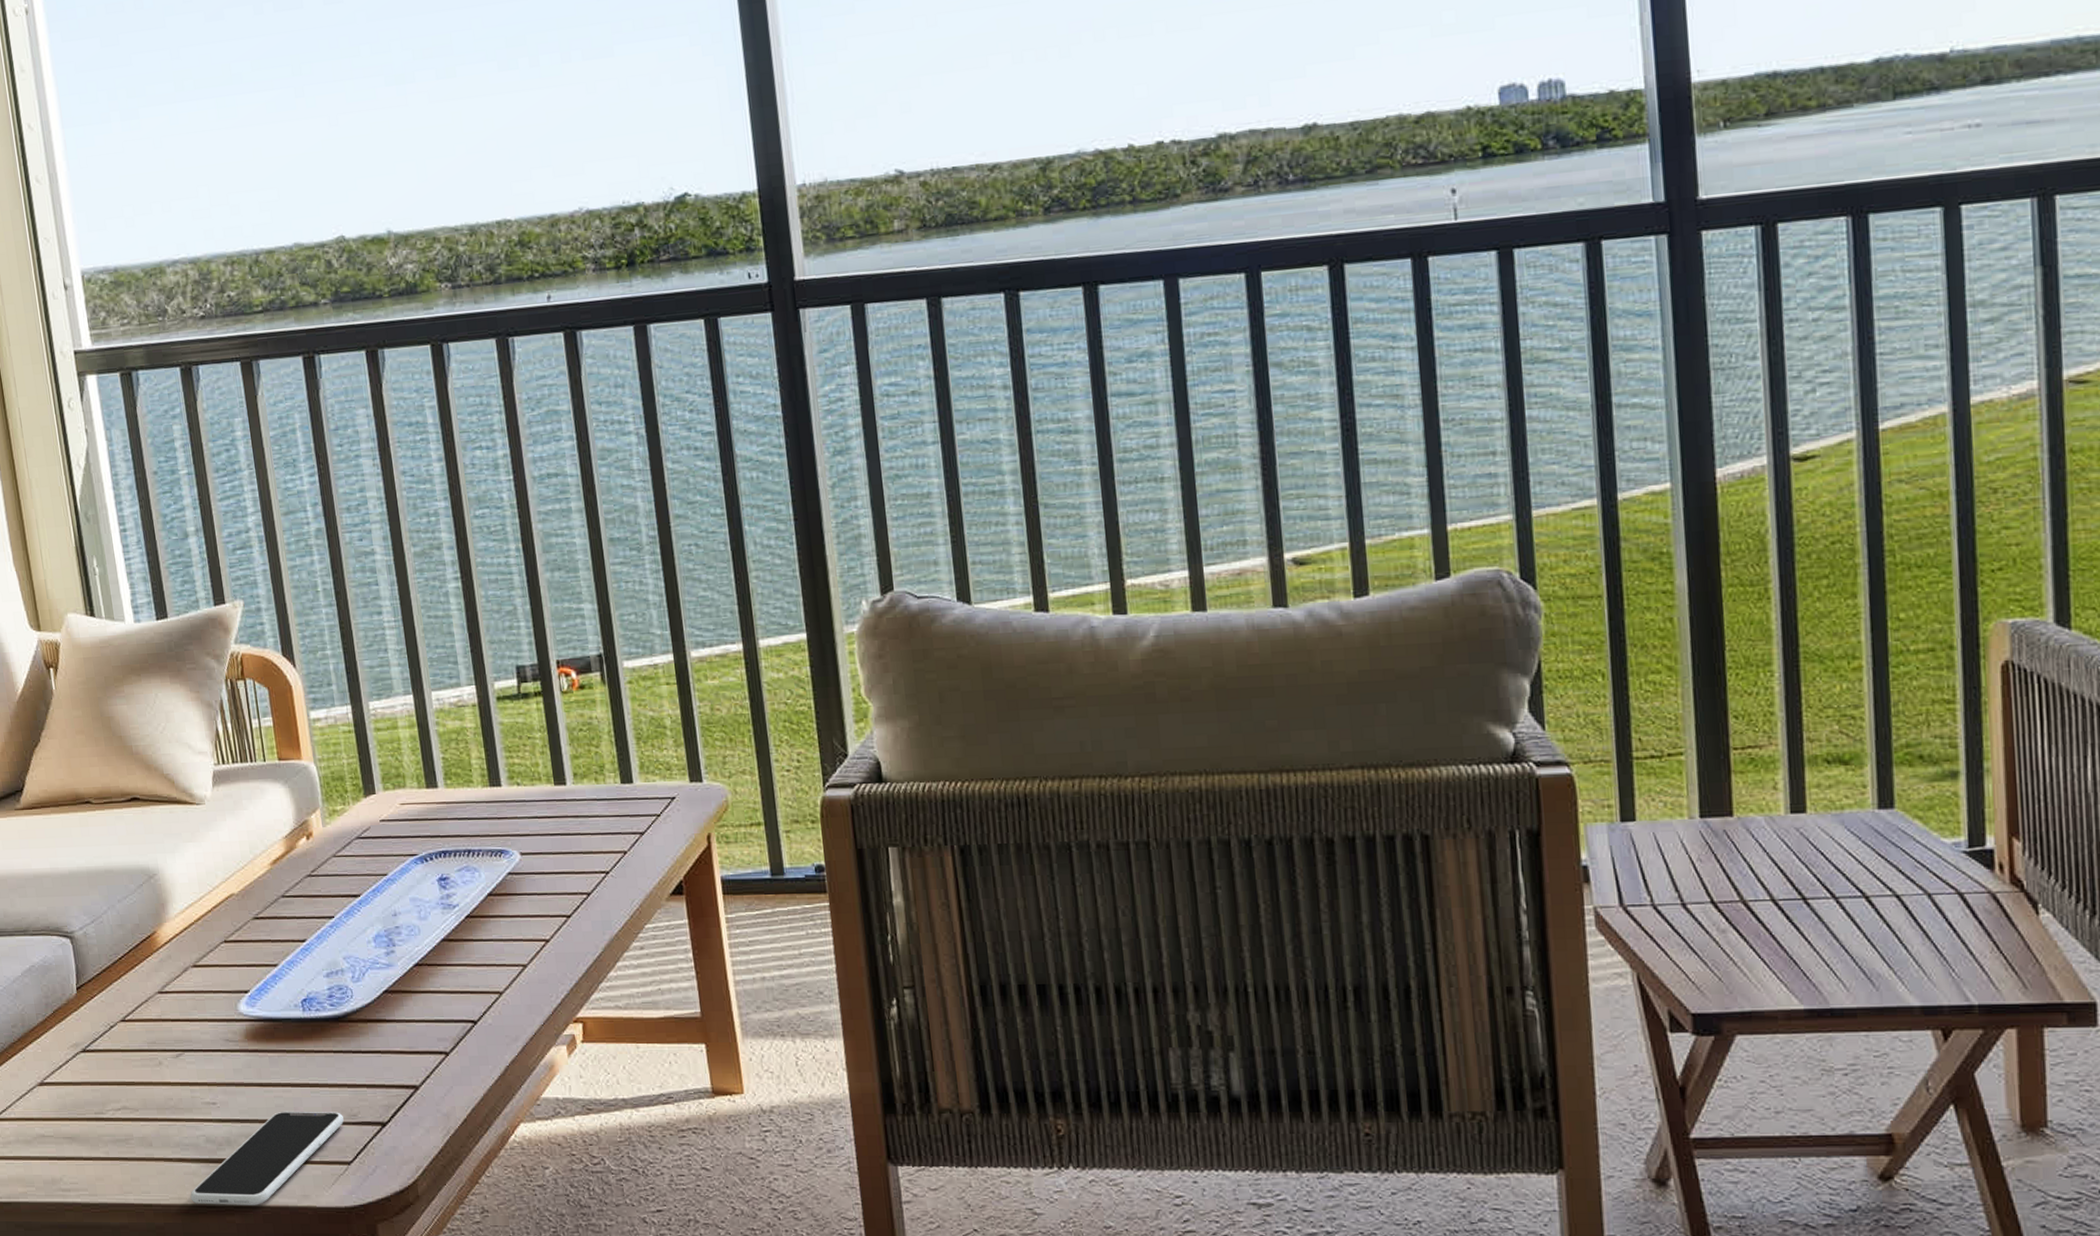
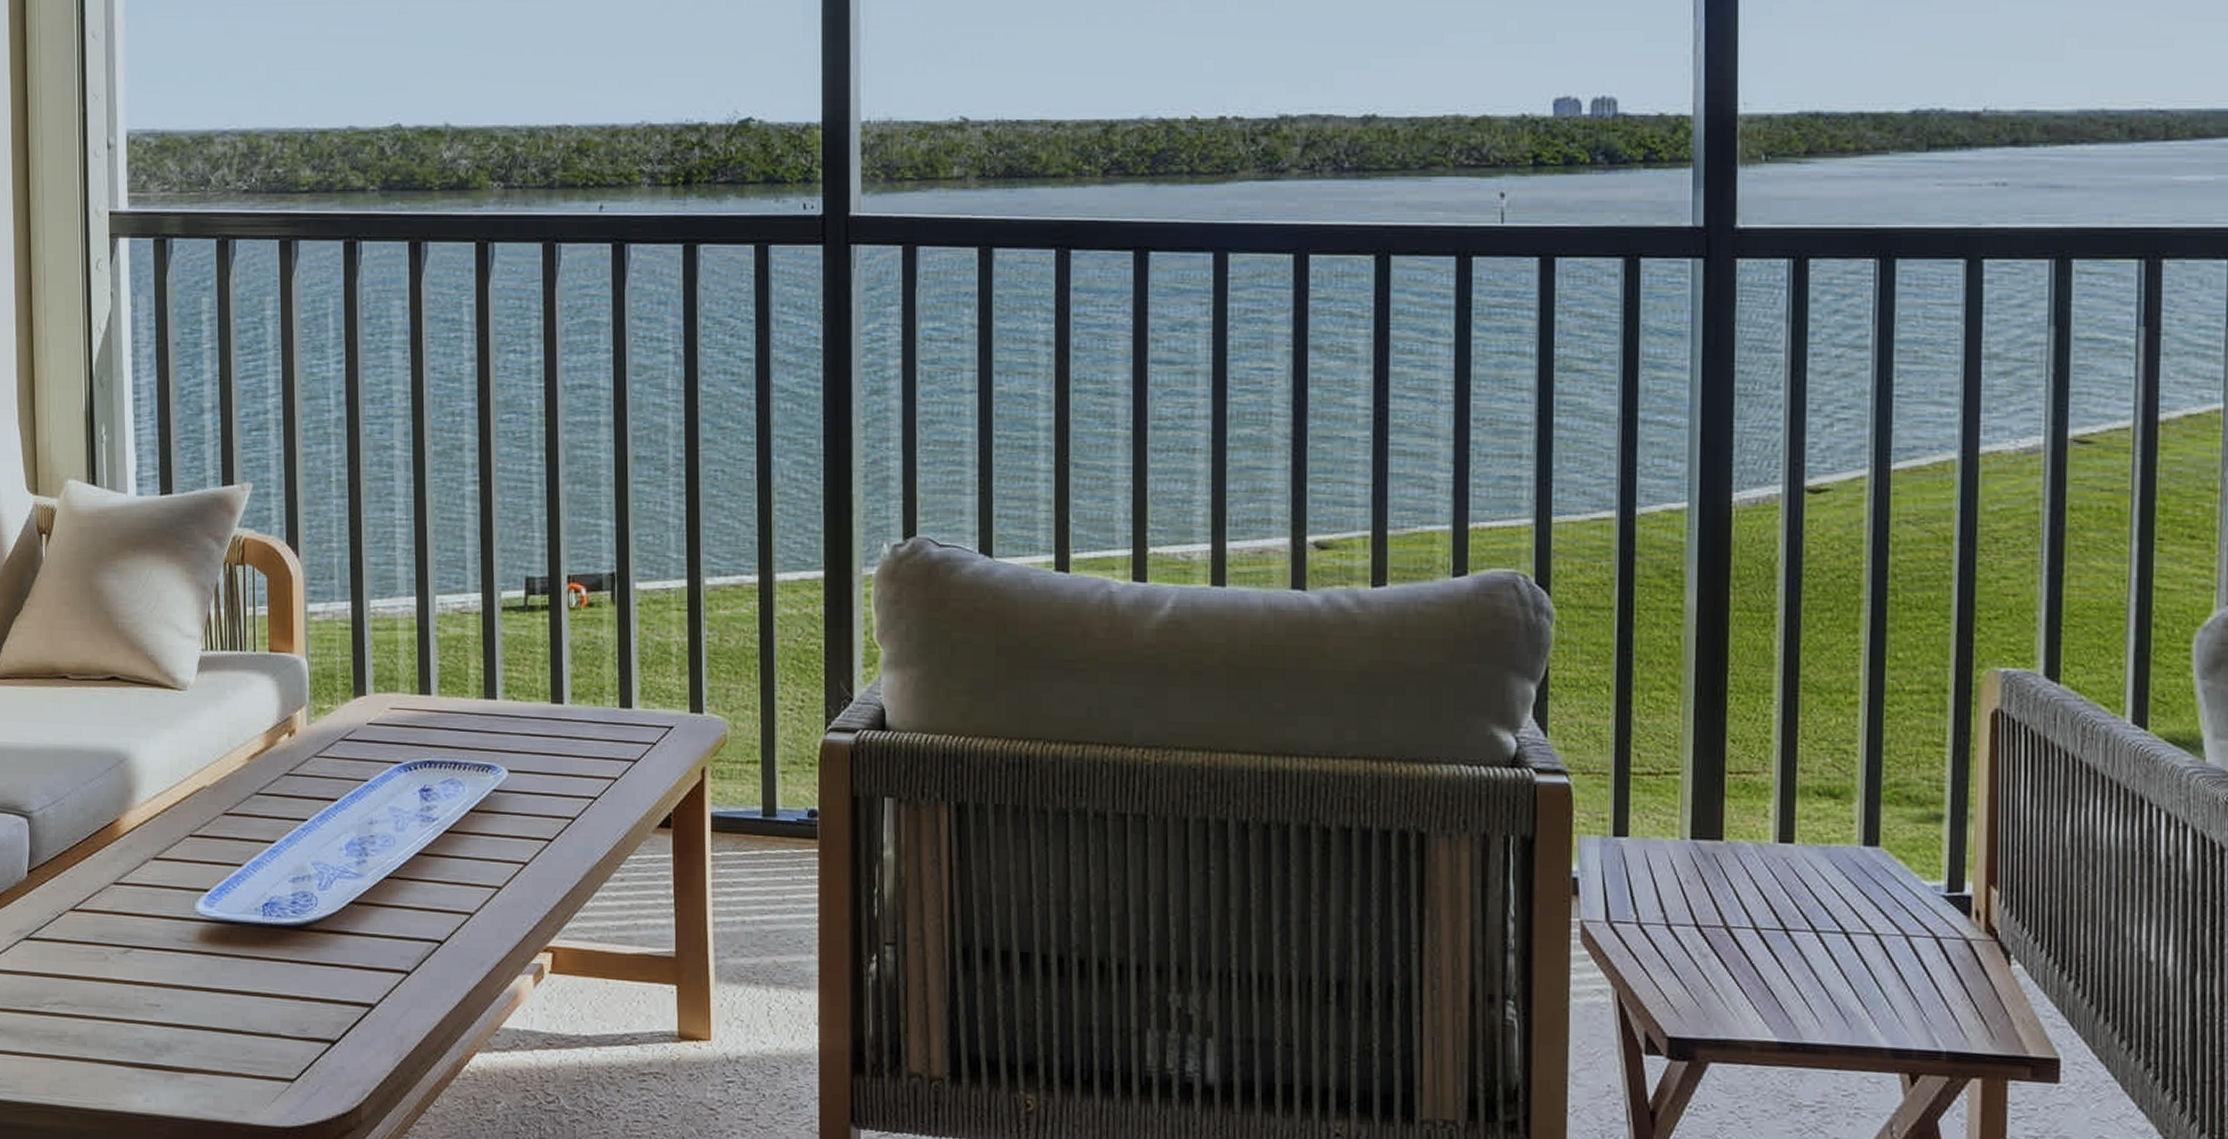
smartphone: present [190,1111,344,1205] -> none [120,1019,292,1118]

